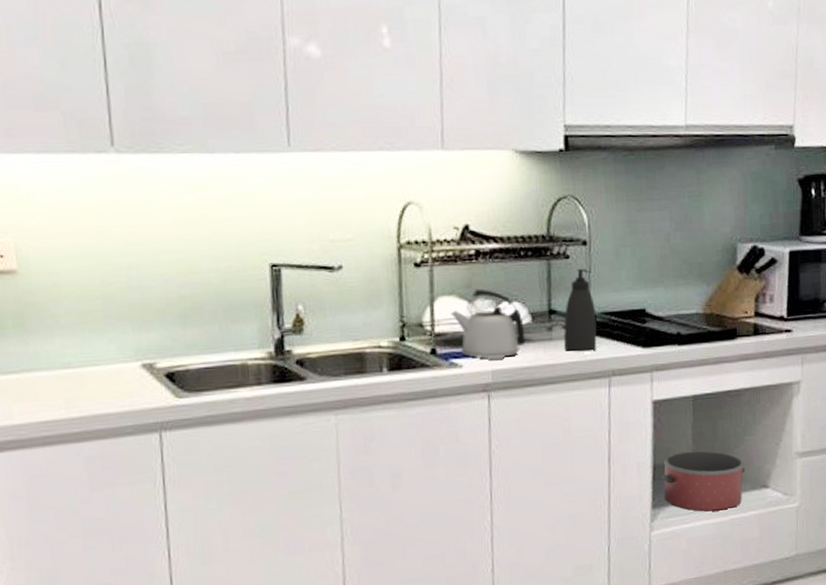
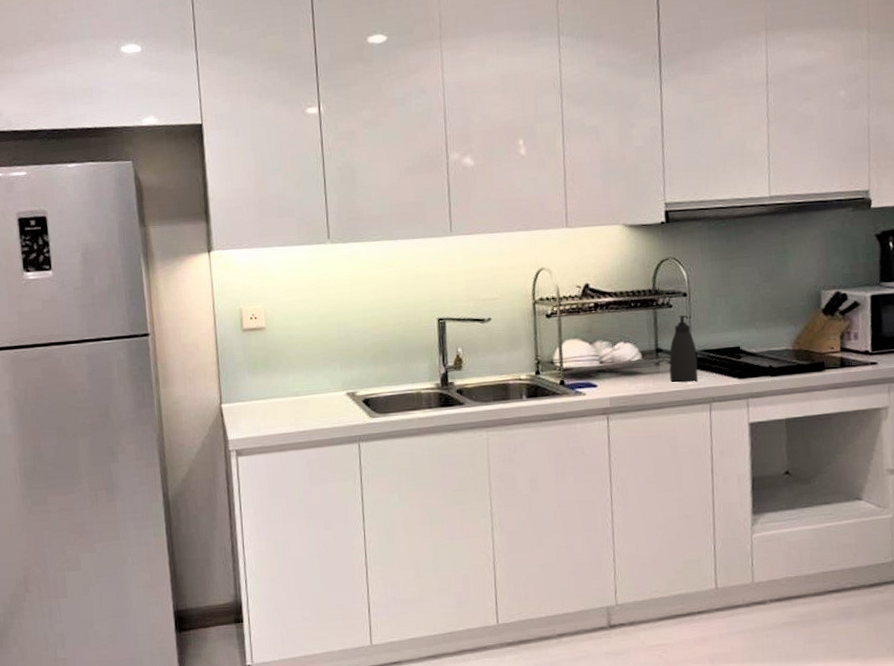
kettle: present [451,288,526,361] -> none [575,333,637,390]
cooking pot: present [661,451,745,512] -> none [760,466,839,519]

